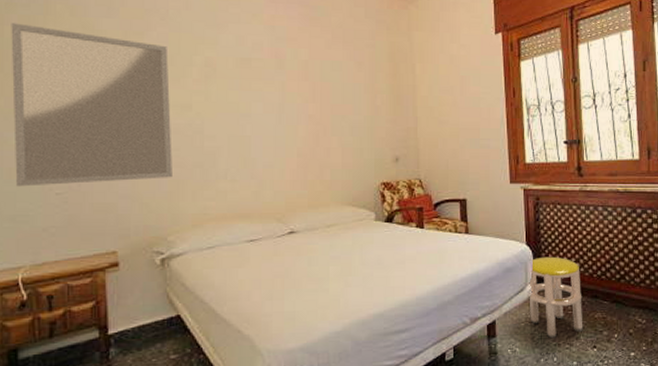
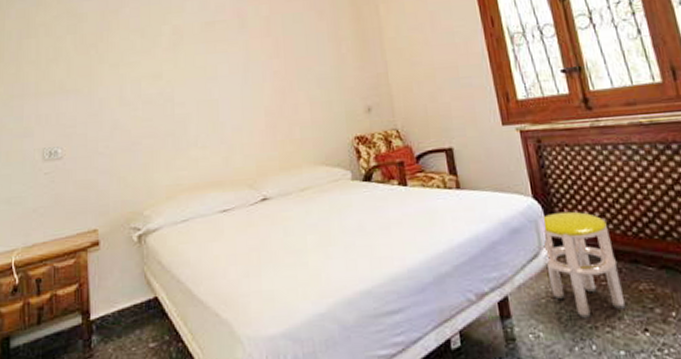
home mirror: present [11,23,172,187] -> none [10,16,146,169]

